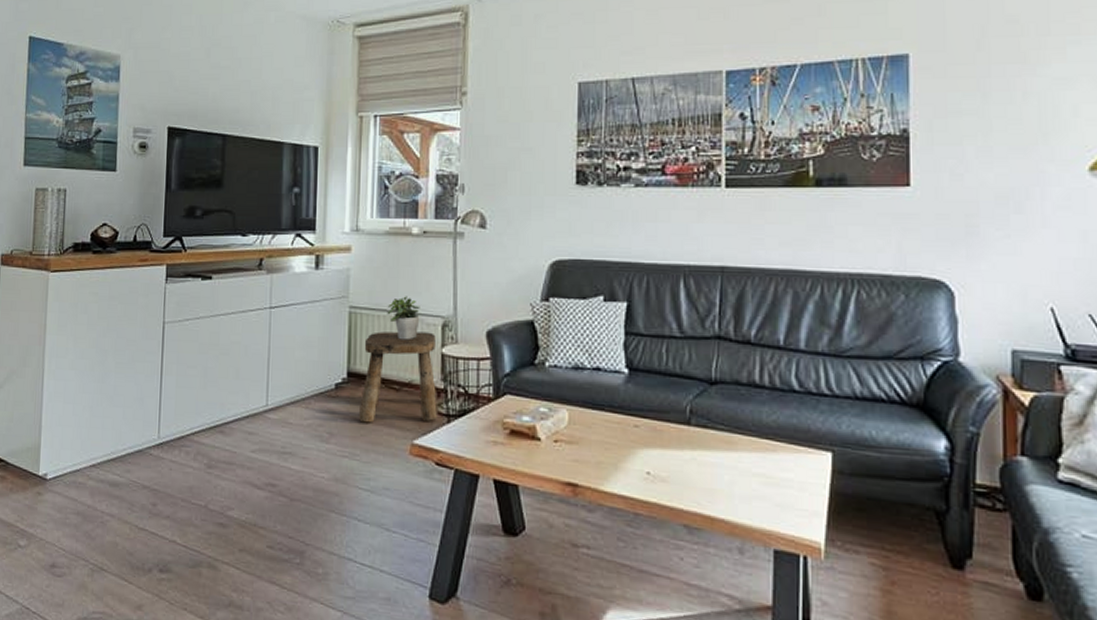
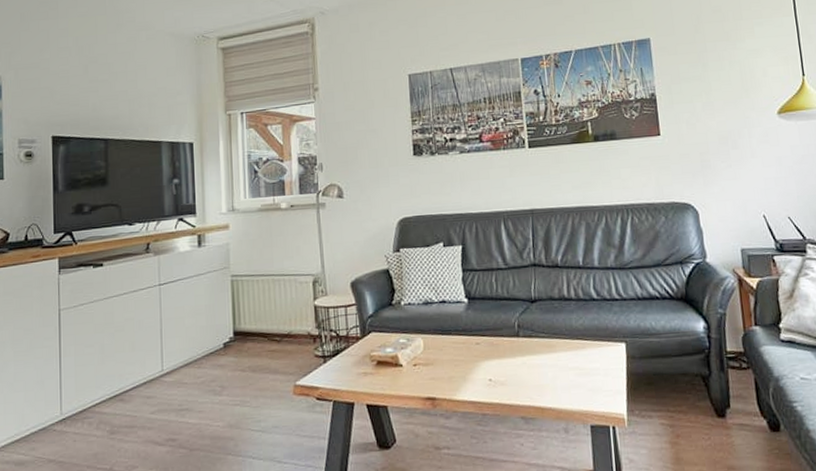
stool: present [358,331,437,423] -> none [246,289,315,373]
potted plant: present [387,296,420,341] -> none [264,261,294,299]

